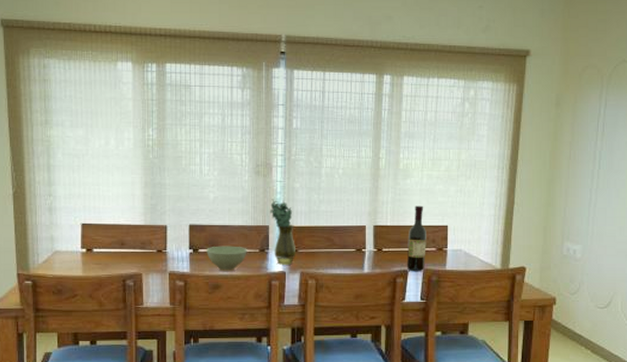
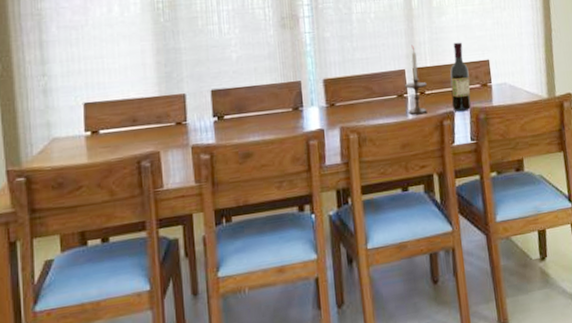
bowl: present [206,246,247,272] -> none [233,107,280,138]
vase: present [269,199,297,265] -> none [300,52,334,122]
candlestick: none [364,203,385,270] -> present [404,44,427,115]

